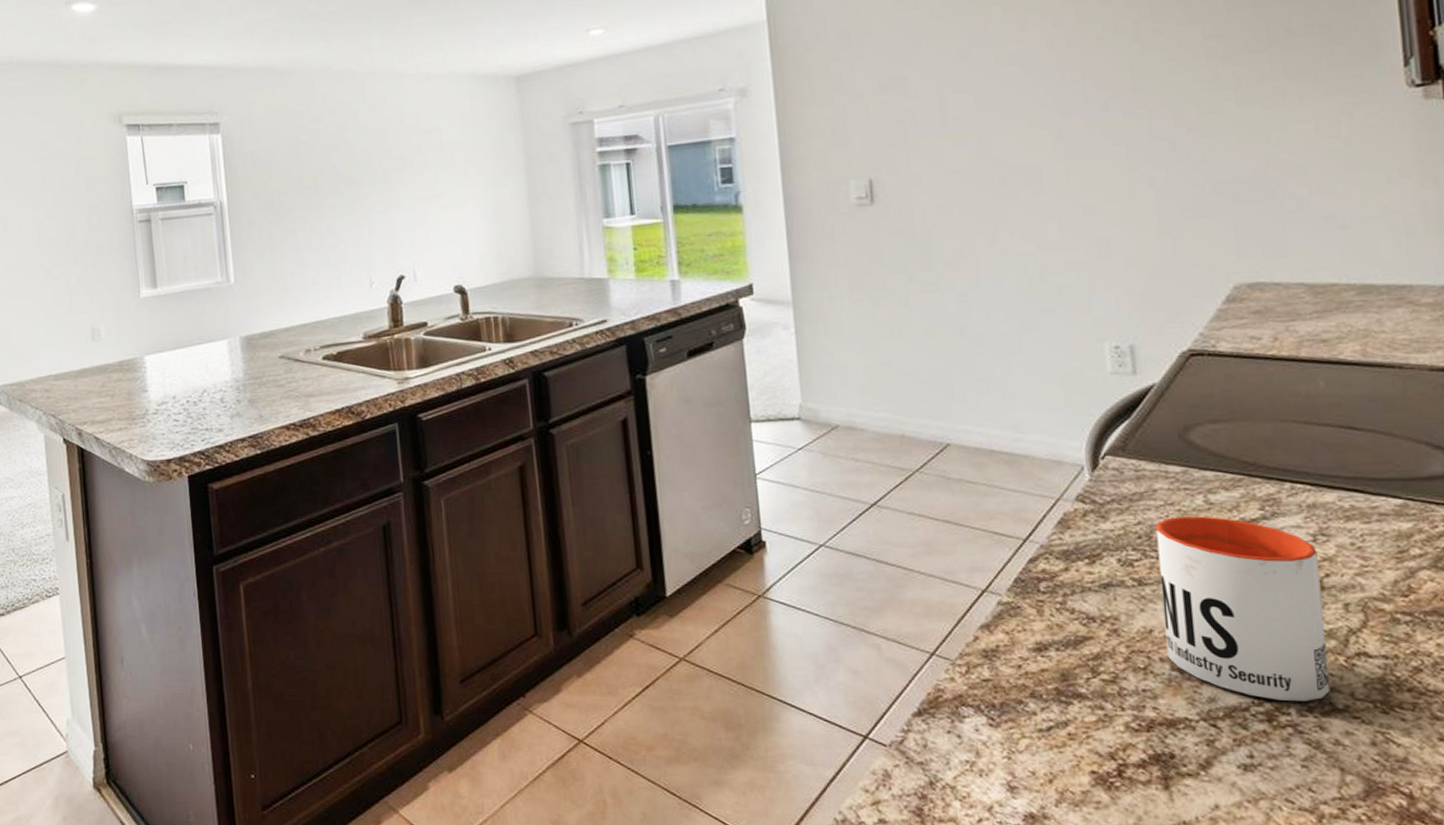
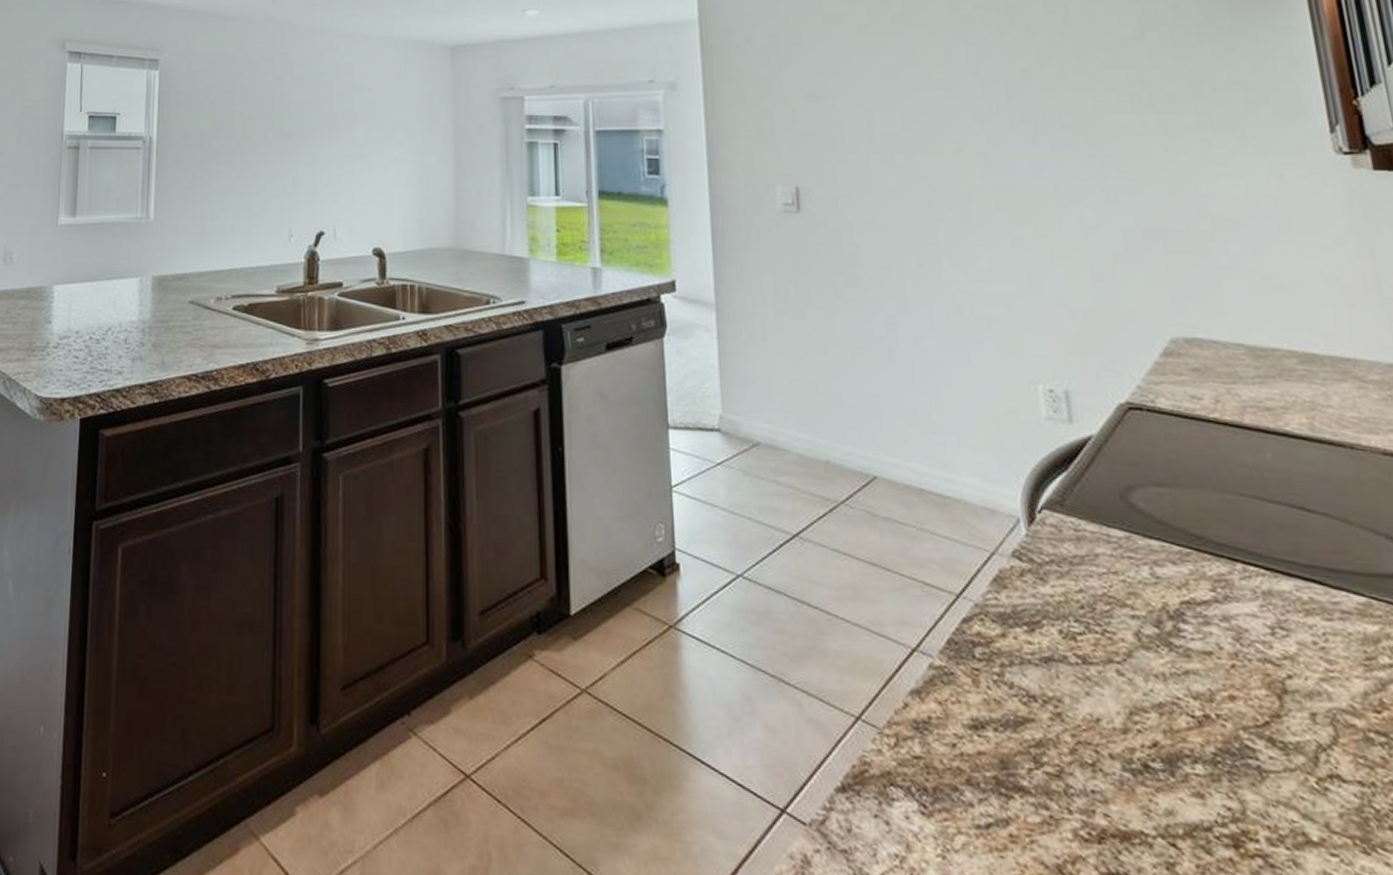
mug: present [1155,516,1330,702] -> none [1098,588,1302,828]

